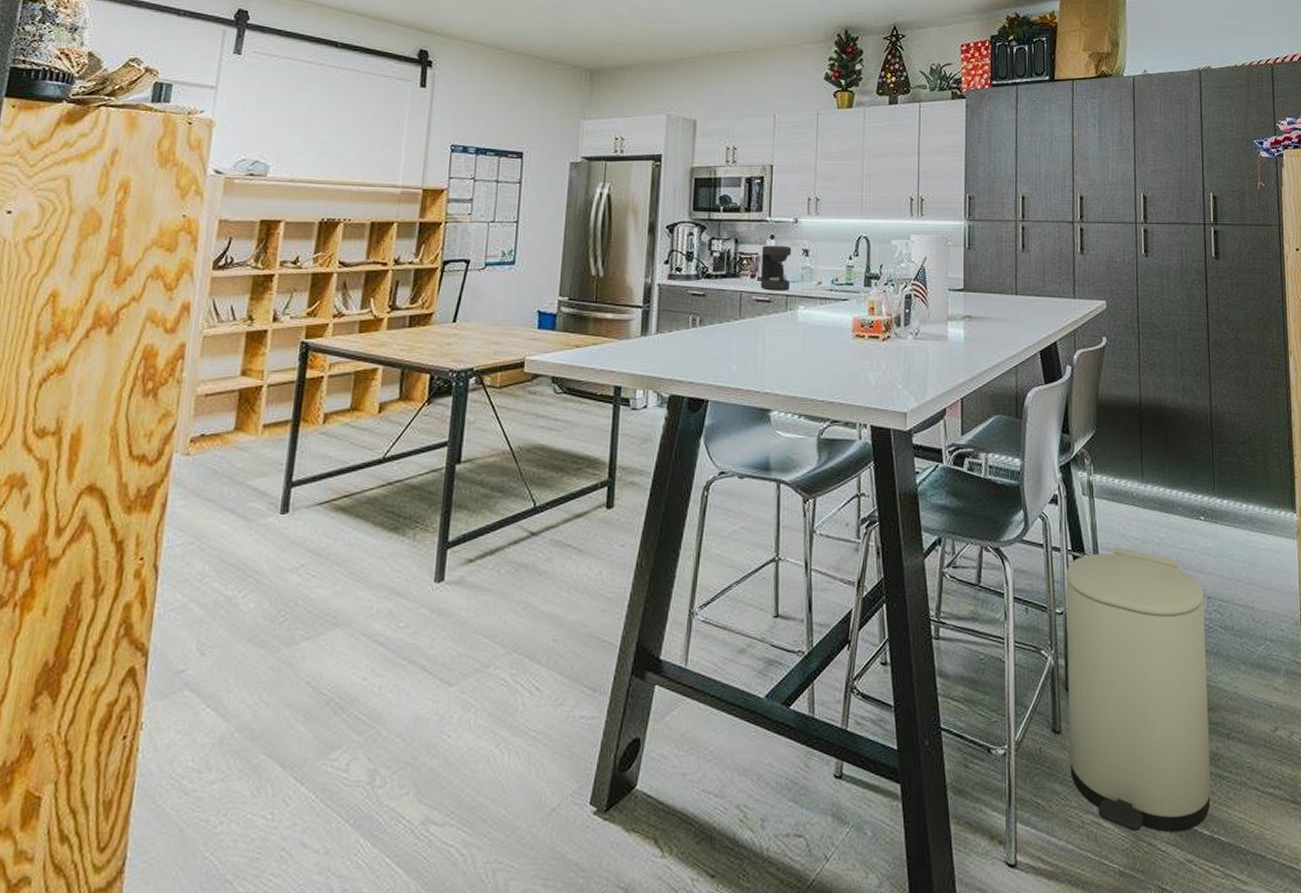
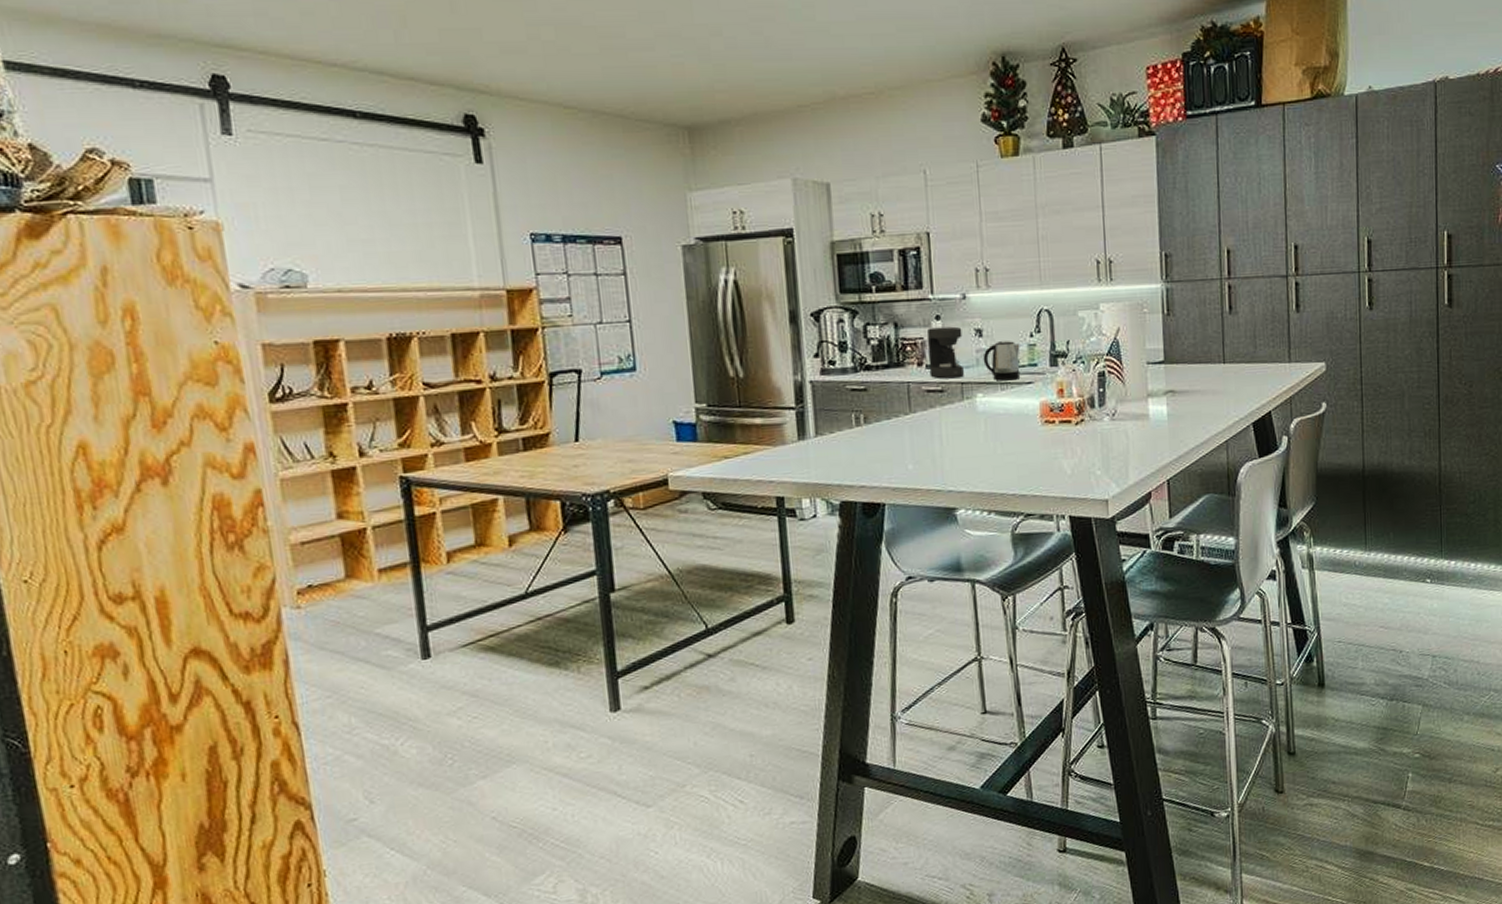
kettle: none [807,260,840,296] -> present [983,340,1021,381]
pedal bin: present [1066,547,1211,832] -> none [1285,616,1432,870]

